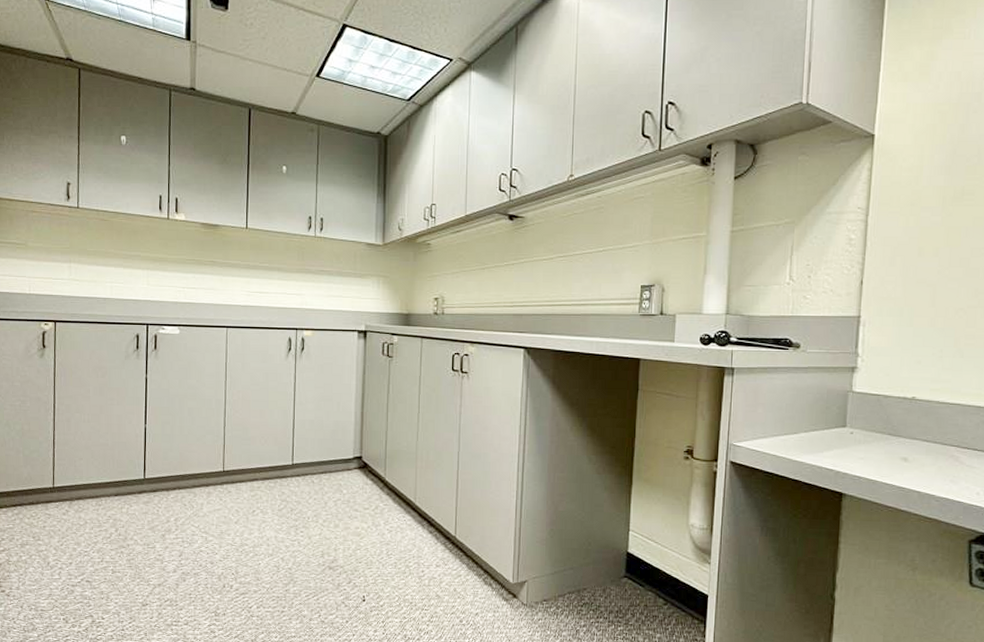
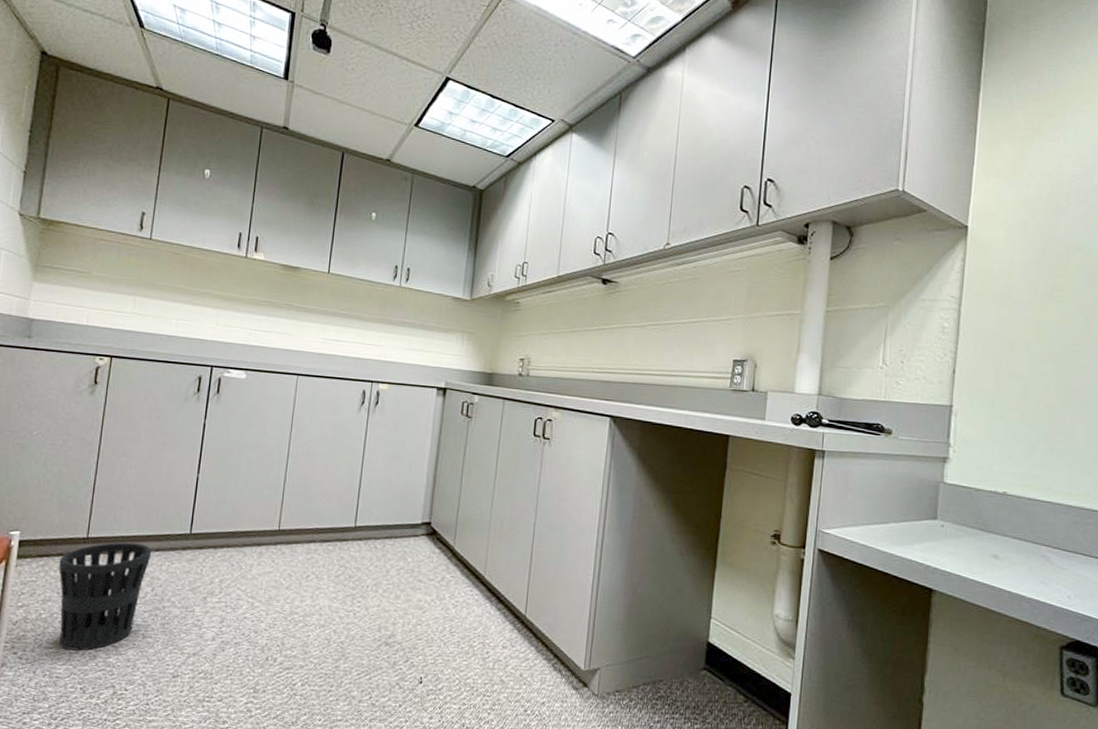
wastebasket: none [31,489,112,587] -> present [58,542,152,651]

